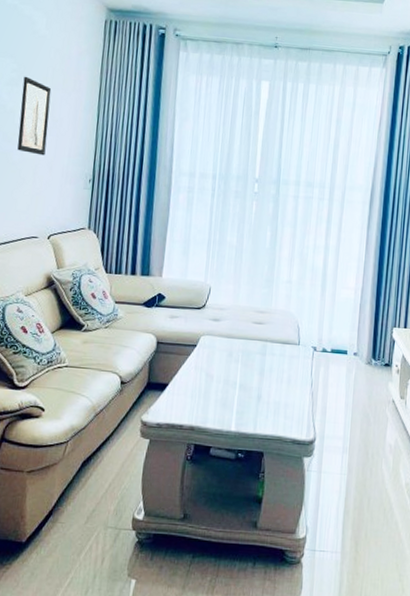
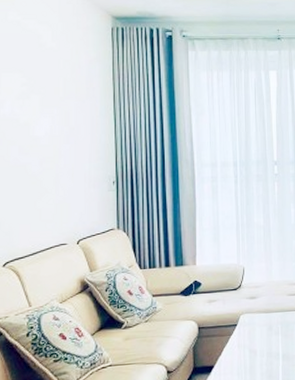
wall art: present [17,76,52,156] -> none [34,89,66,164]

